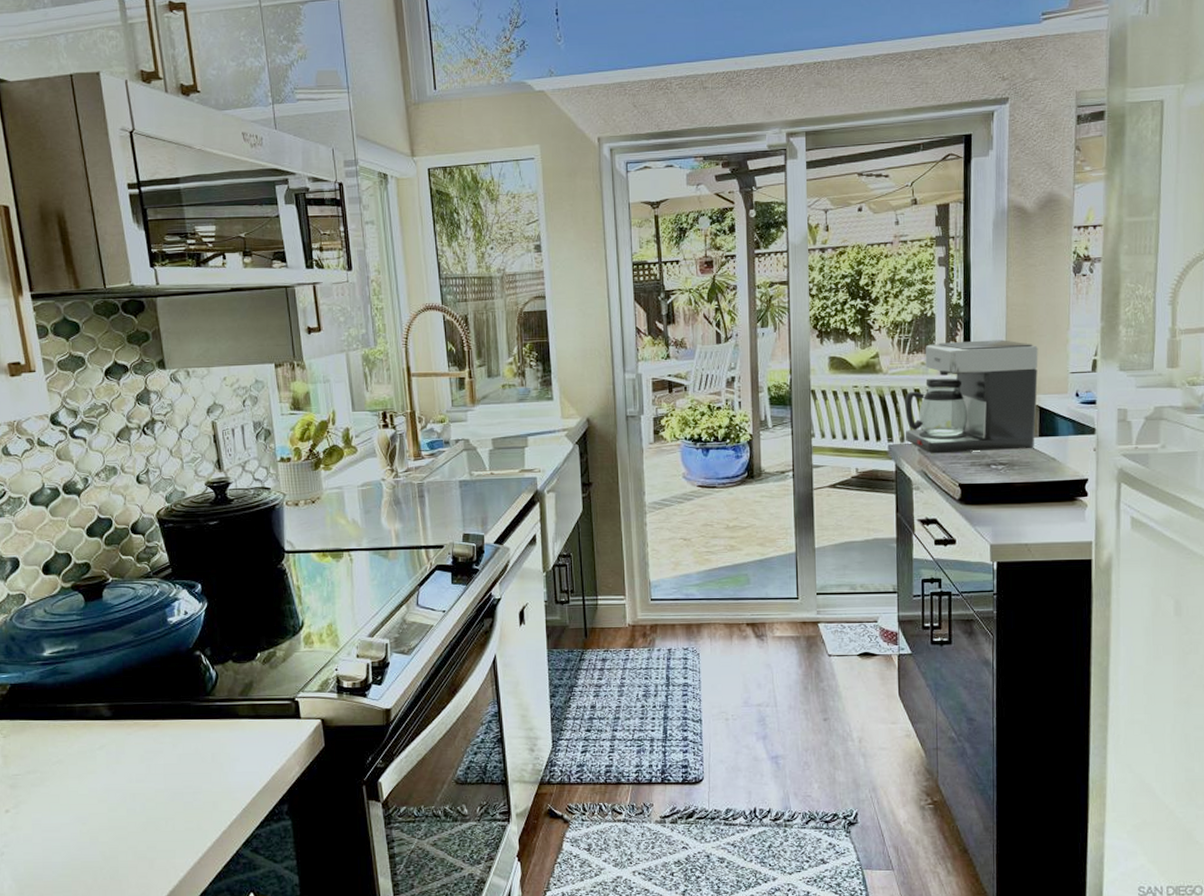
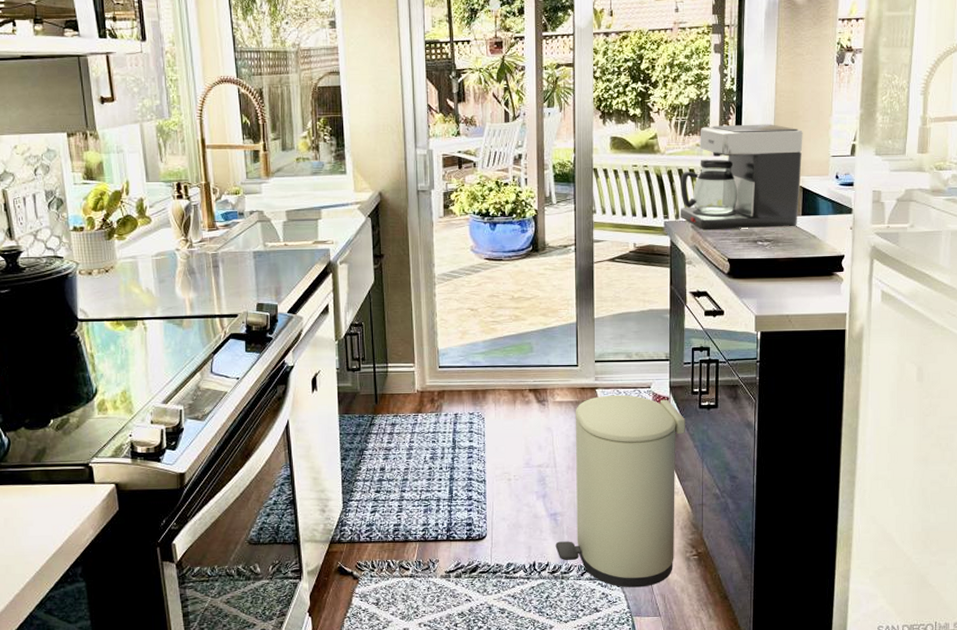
pedal bin: none [777,629,916,838] -> present [555,394,685,588]

